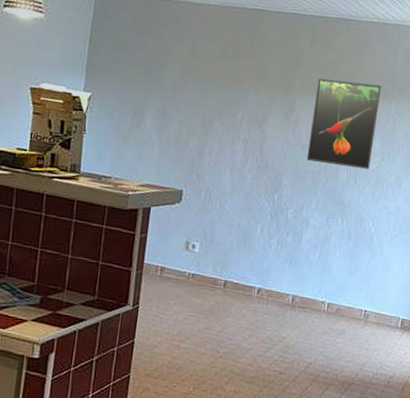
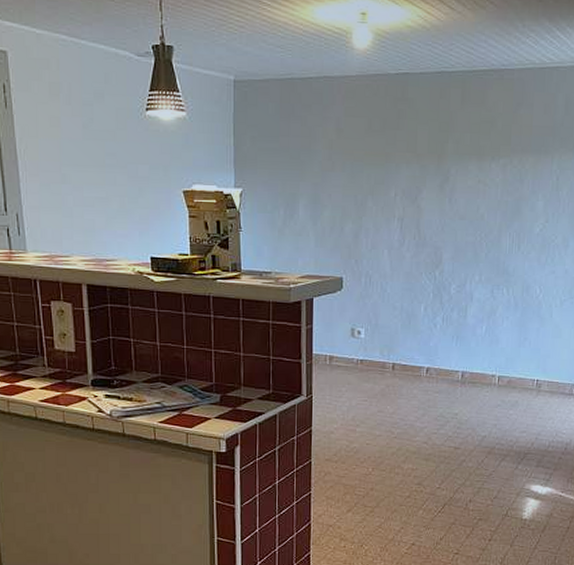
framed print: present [306,78,382,170] -> none [466,139,542,233]

